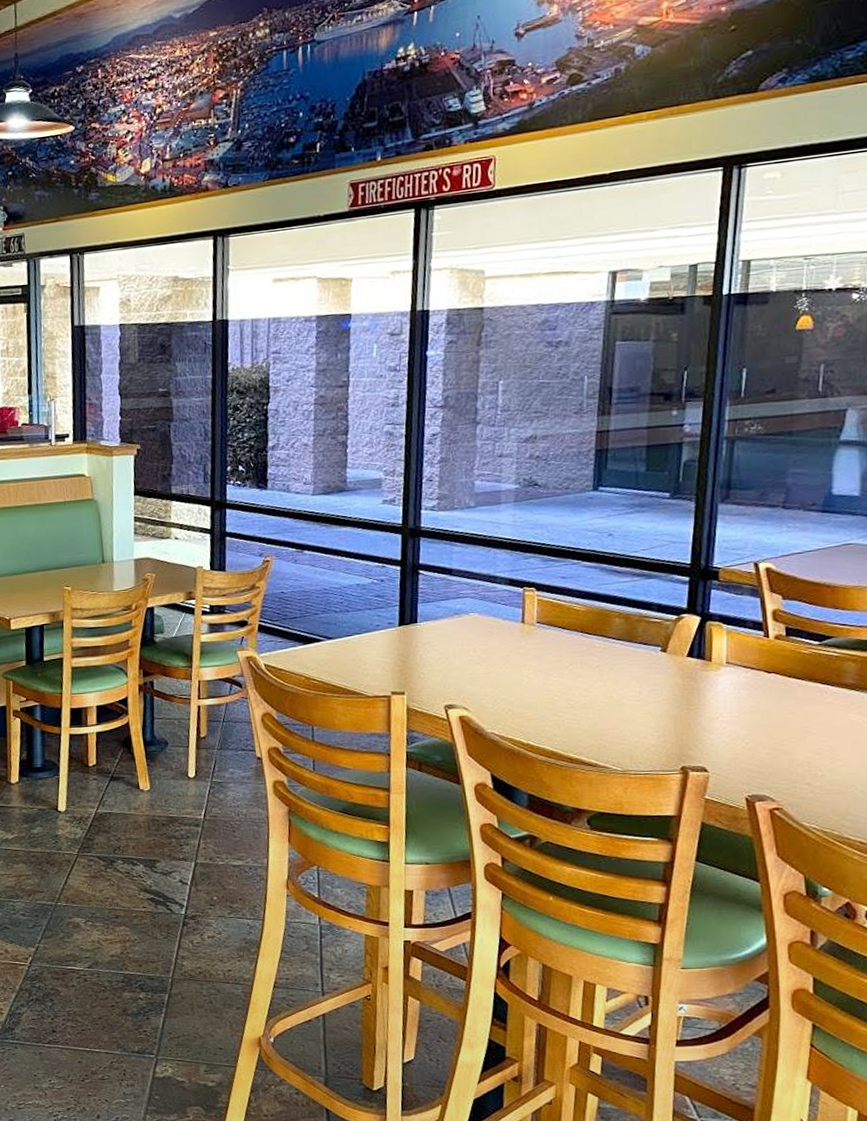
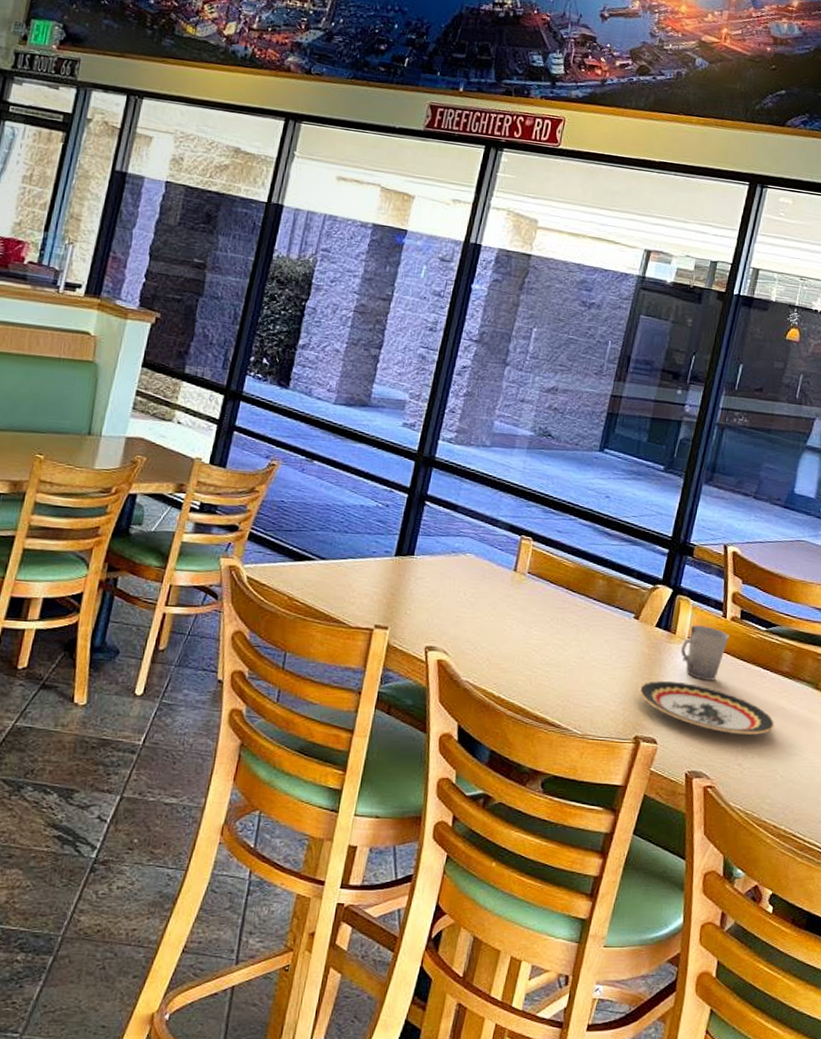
plate: none [679,708,846,754] -> present [639,680,775,736]
cup: none [720,648,775,704] -> present [681,625,729,681]

